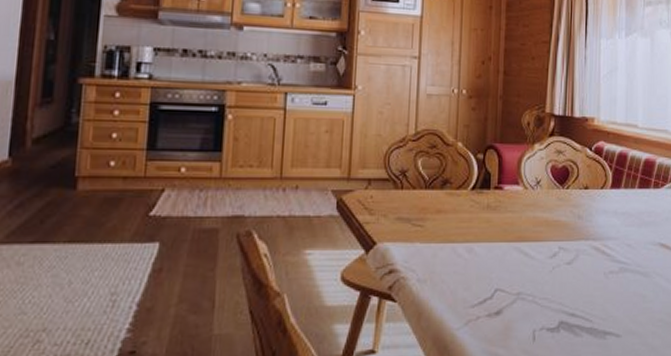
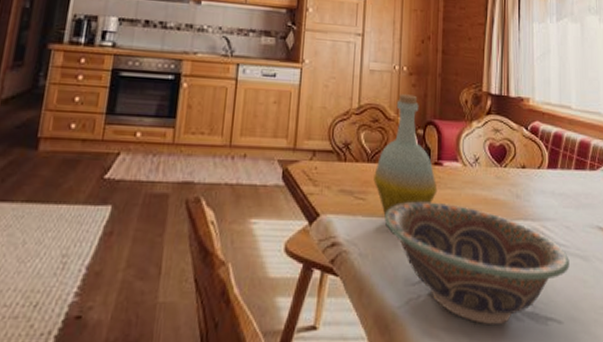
bottle: none [431,118,498,243] -> present [373,94,438,218]
decorative bowl: none [443,226,630,342] -> present [384,201,570,325]

